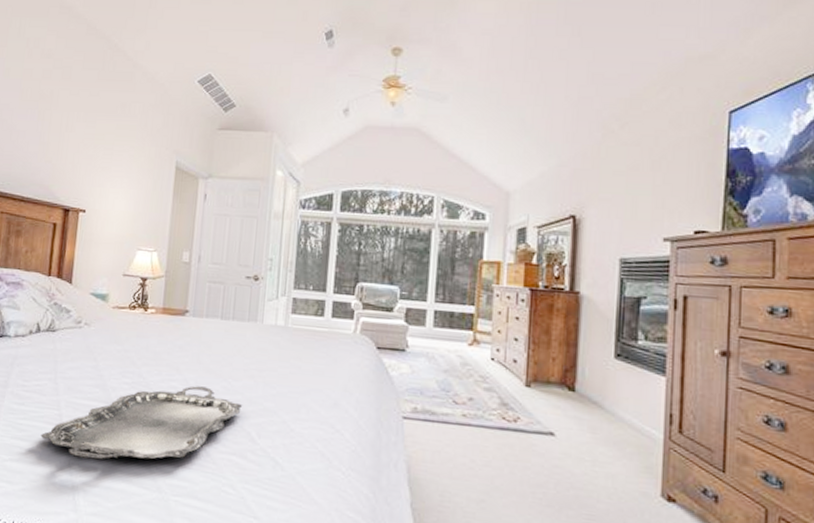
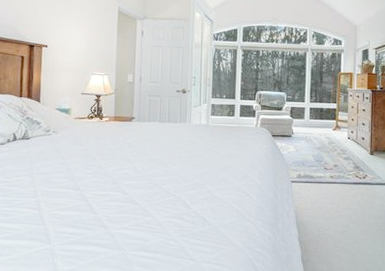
serving tray: present [40,386,242,460] -> none [23,171,178,231]

